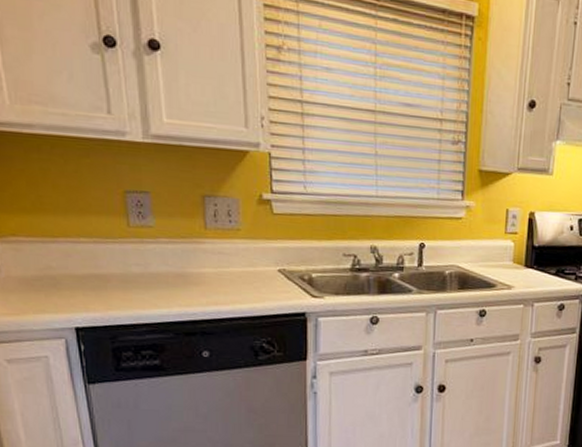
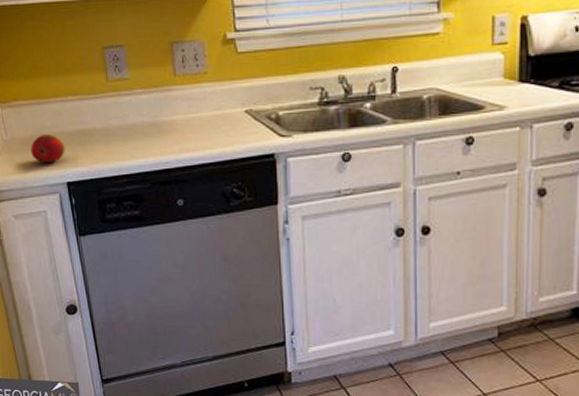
fruit: none [31,275,75,306] -> present [31,135,65,162]

